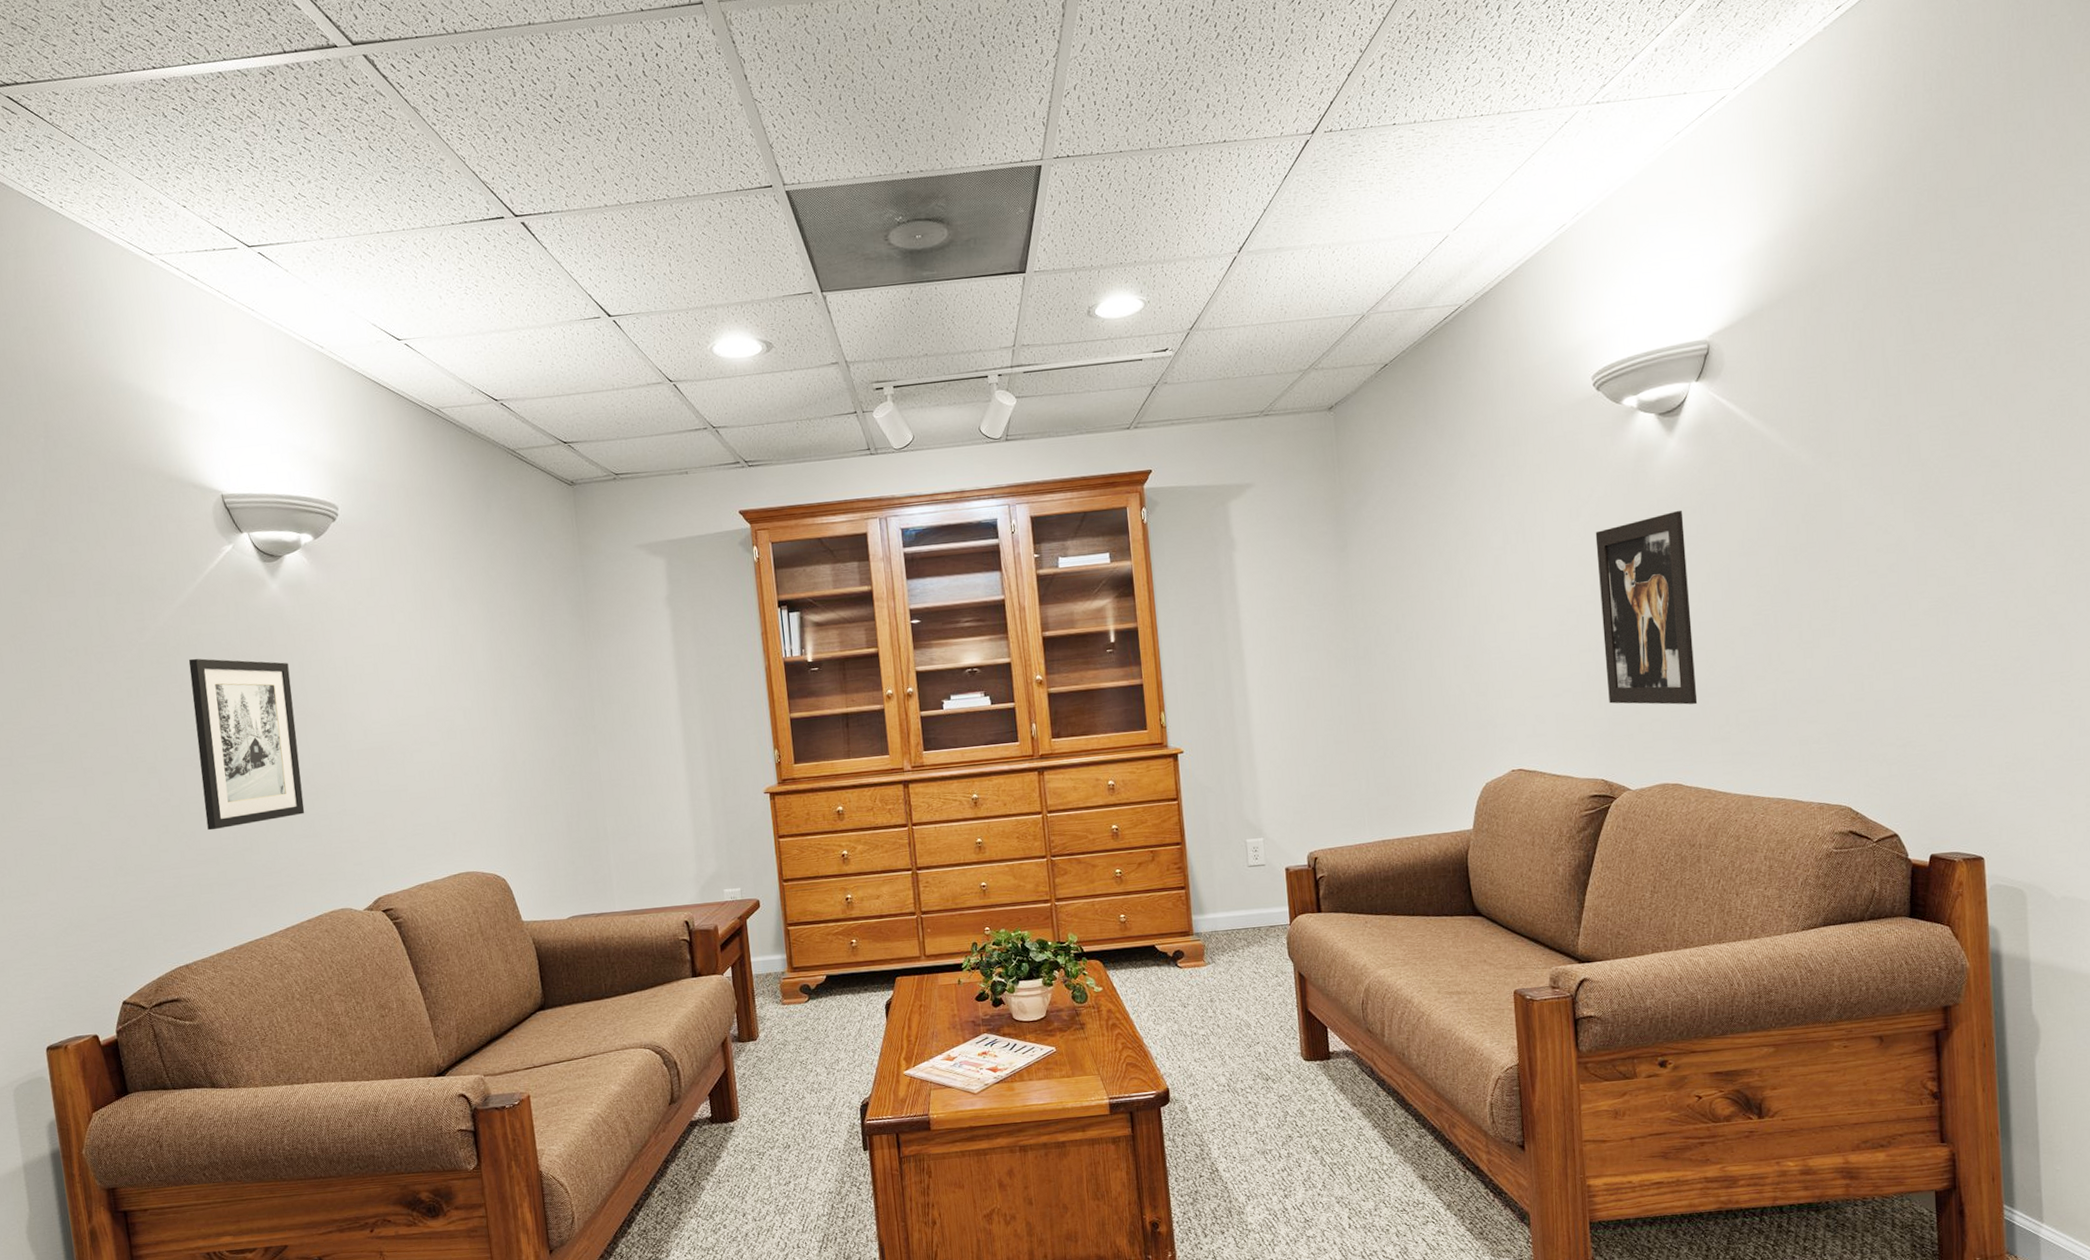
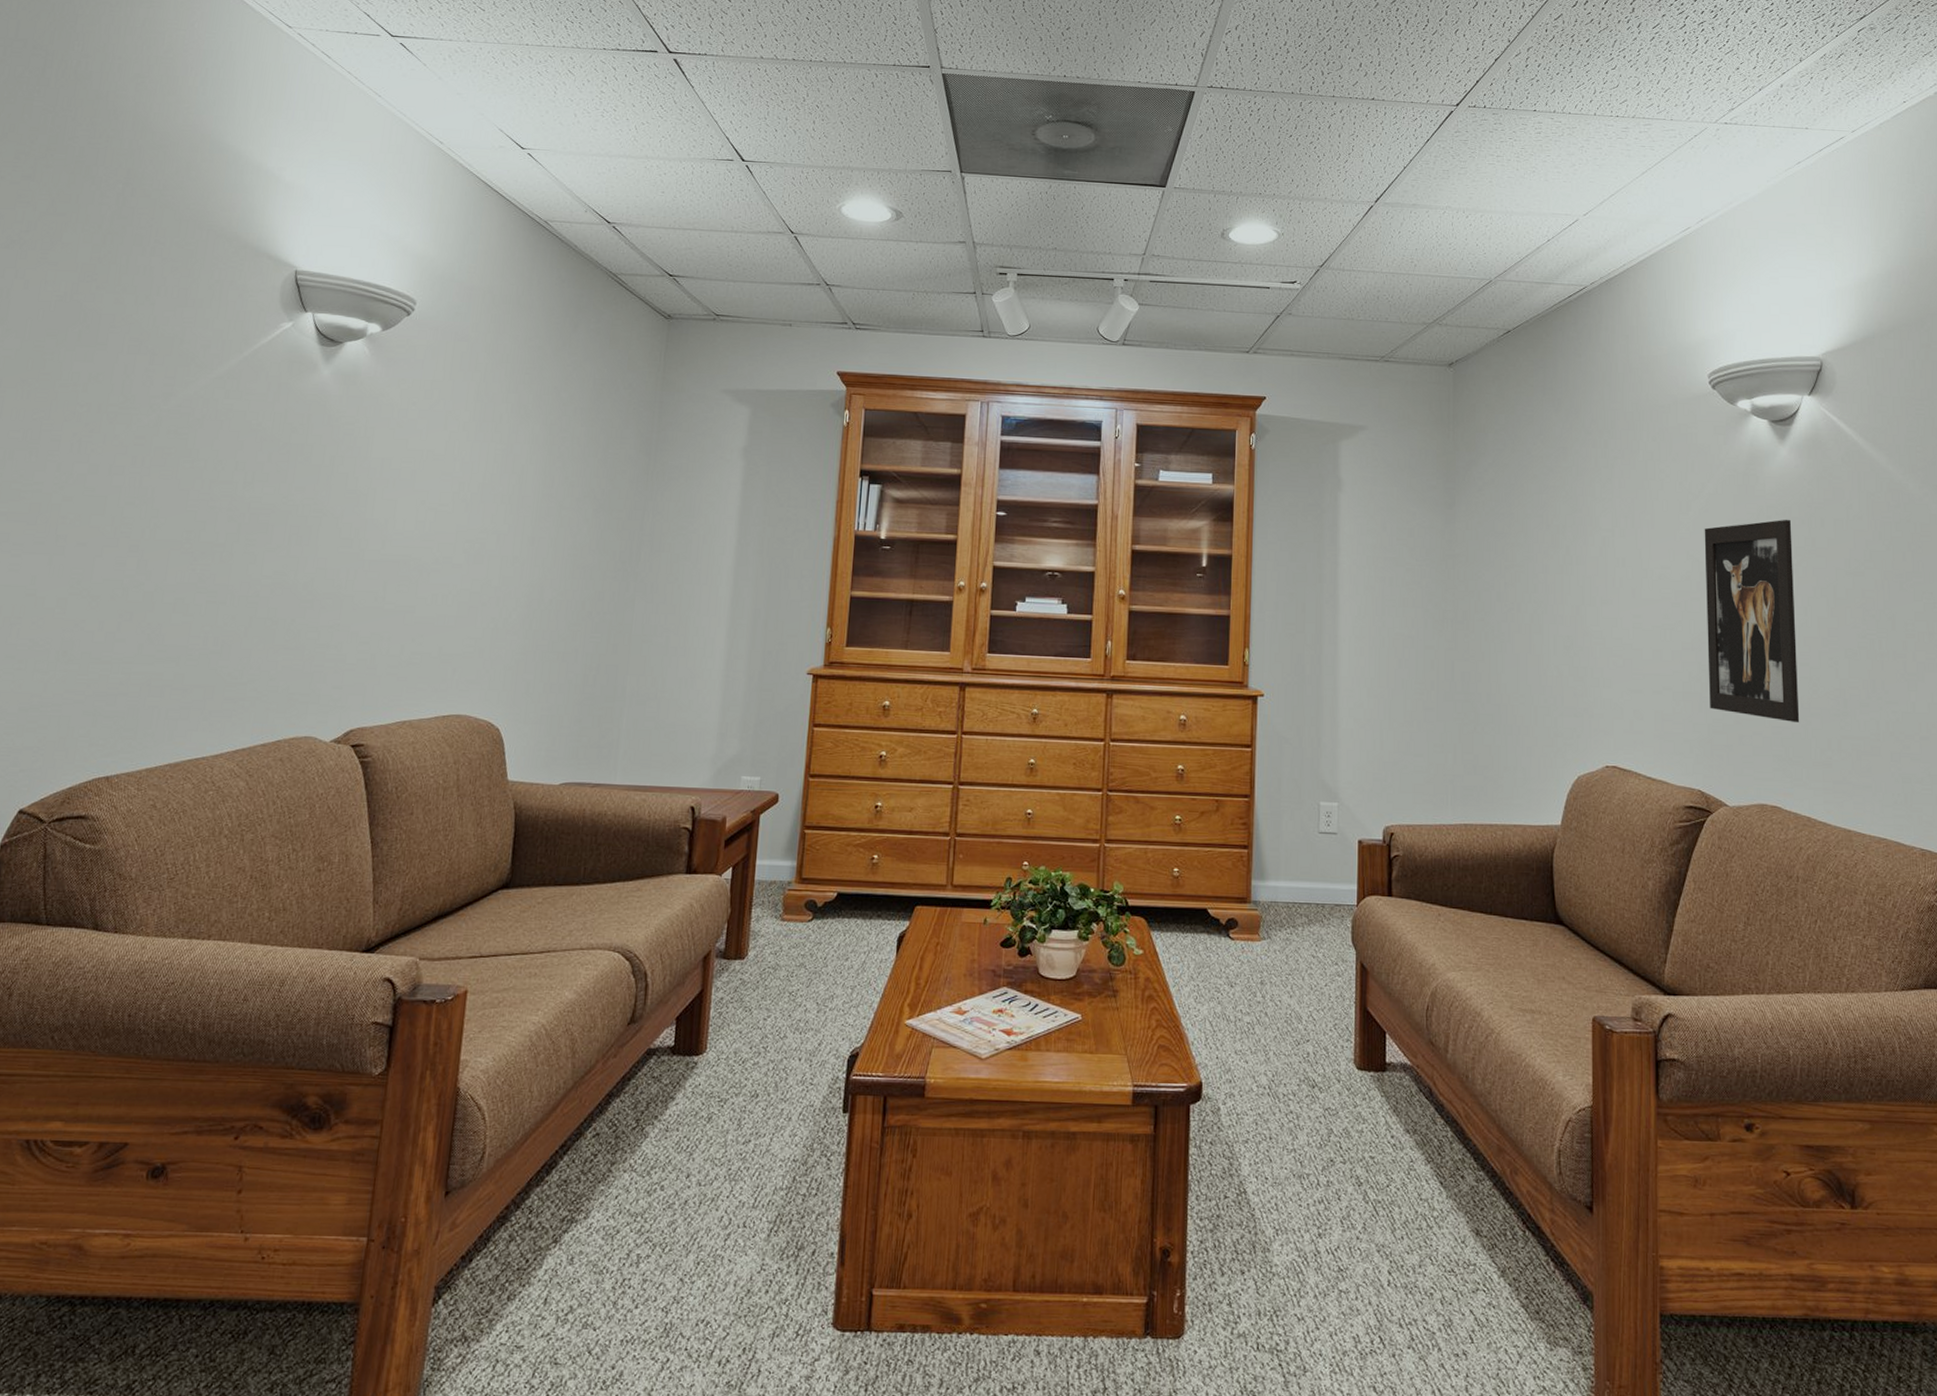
wall art: present [188,658,305,831] -> none [177,434,319,626]

